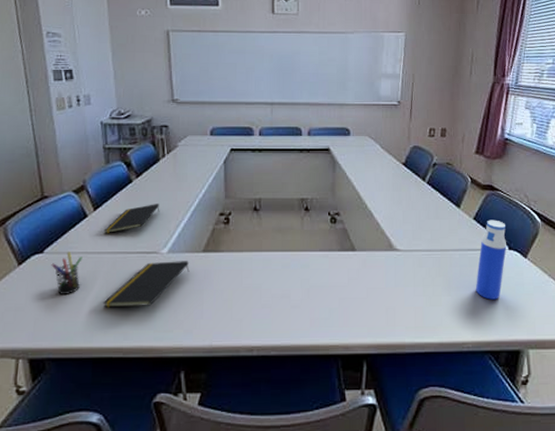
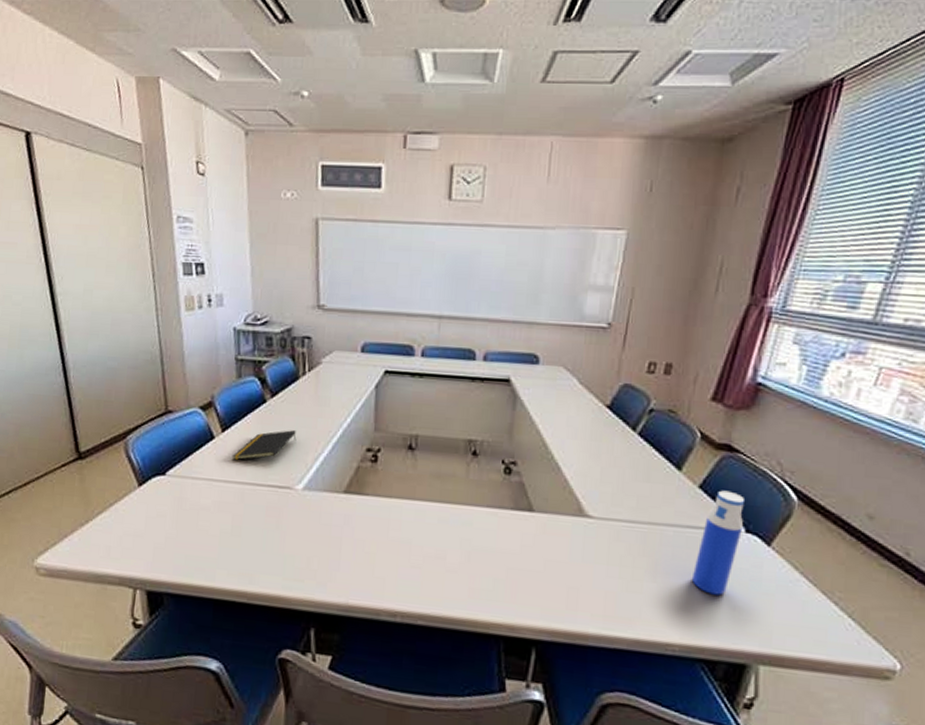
pen holder: present [51,252,83,294] -> none [173,476,207,525]
notepad: present [102,261,190,308] -> none [227,498,327,549]

